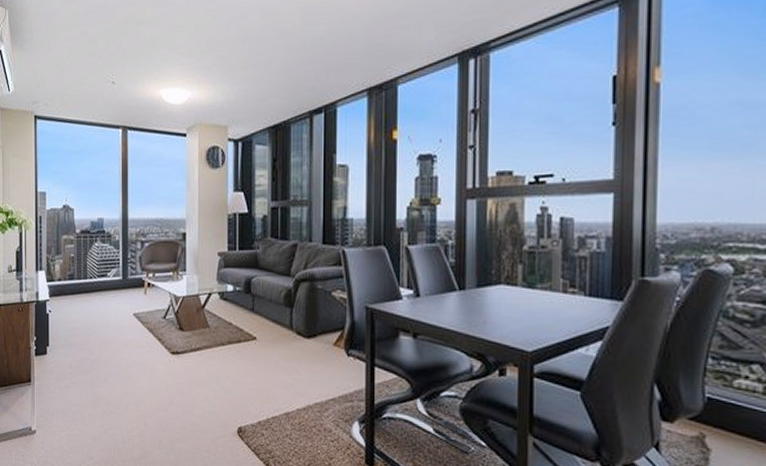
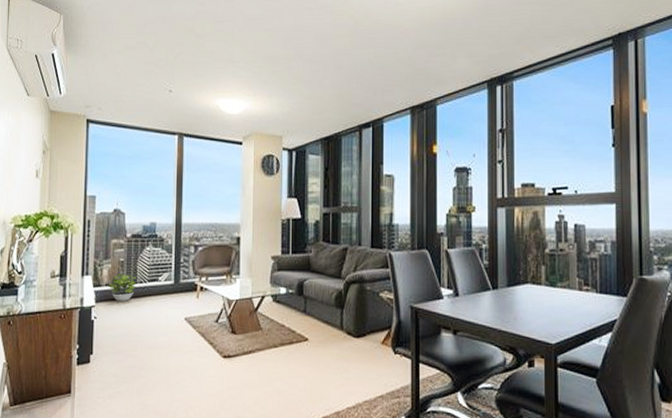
potted plant: none [60,269,86,297] -> present [108,273,136,302]

